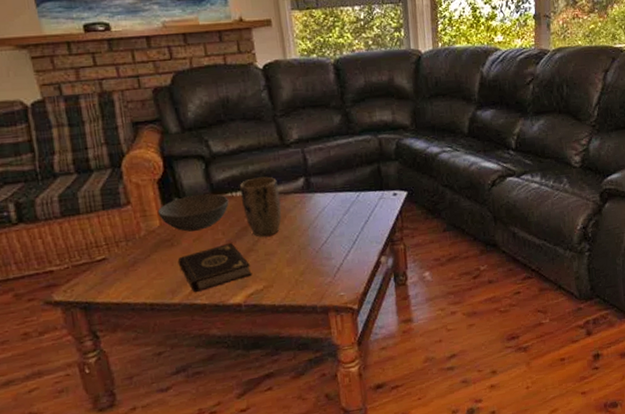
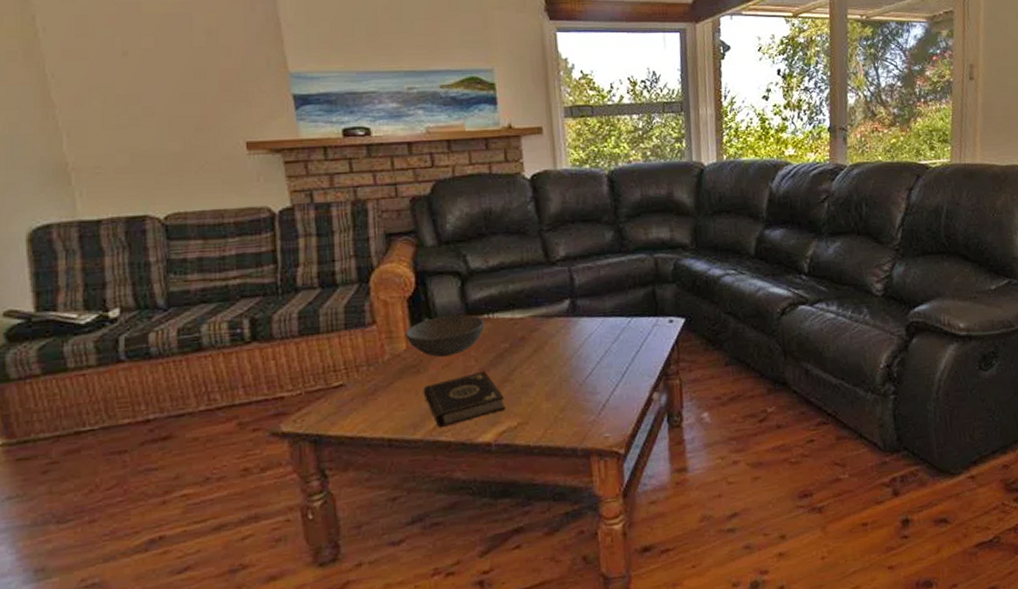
plant pot: present [239,176,282,237] -> none [497,297,543,366]

